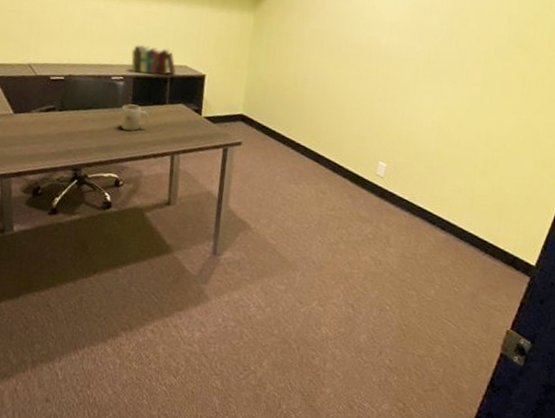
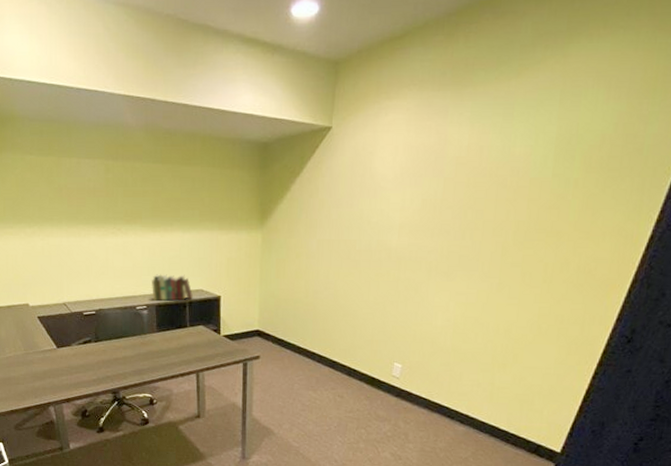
mug: present [120,104,150,131] -> none [149,330,174,355]

